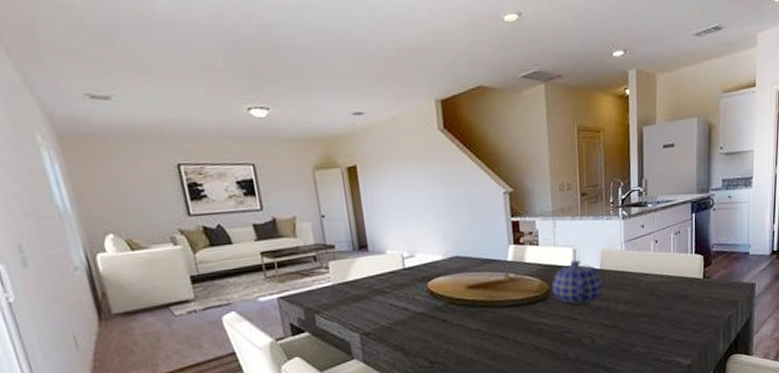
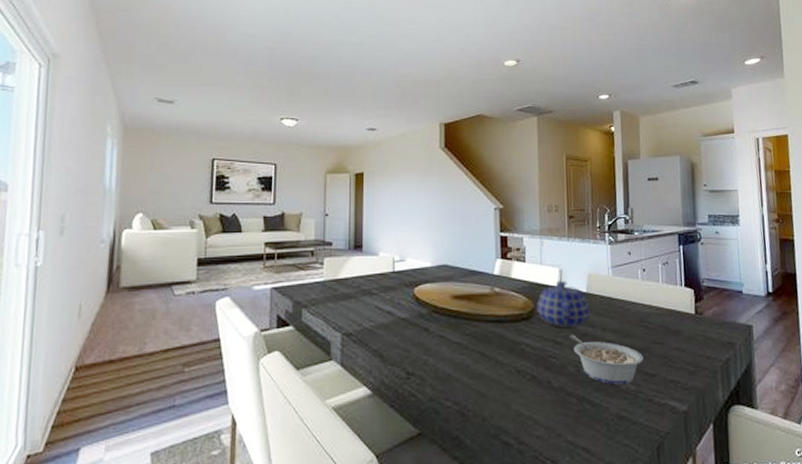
legume: none [584,309,653,350] -> present [570,334,643,385]

